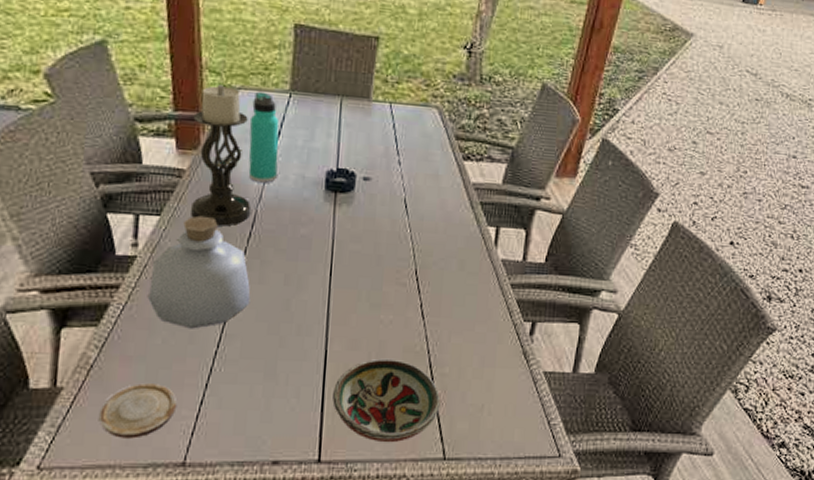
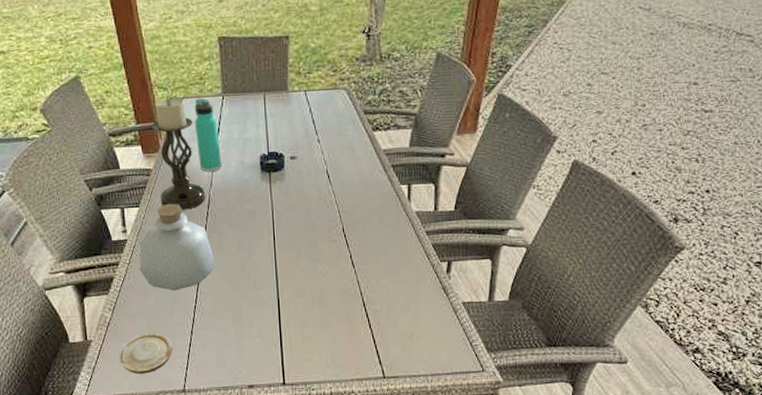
decorative bowl: present [332,358,441,443] -> none [288,301,376,368]

